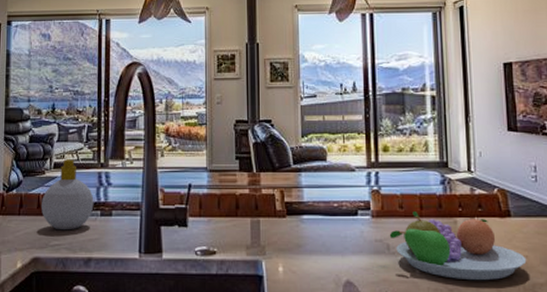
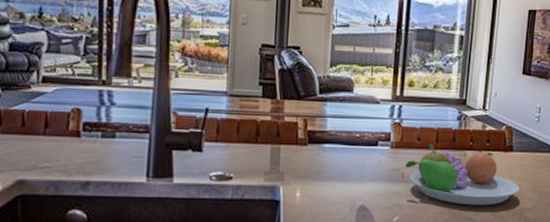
soap bottle: present [42,159,94,230] -> none [27,73,94,152]

